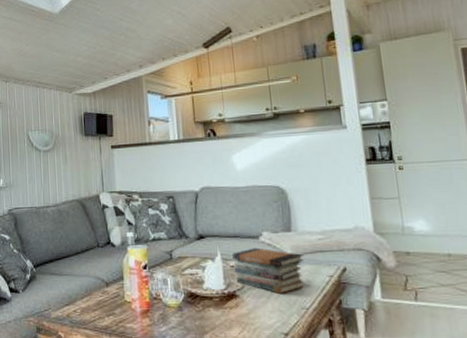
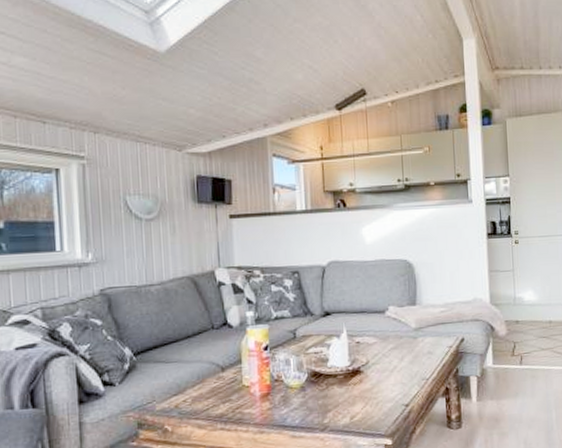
book stack: present [232,247,304,293] -> none [358,322,426,367]

